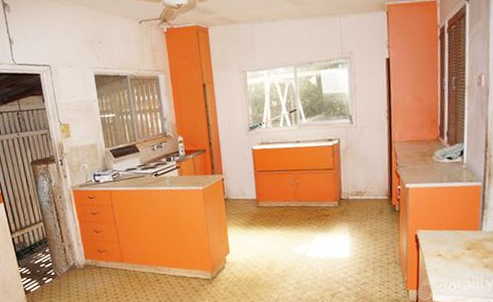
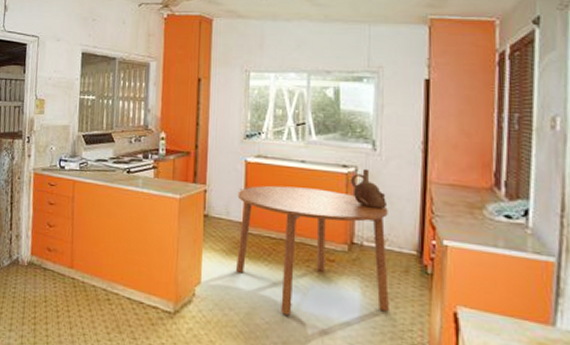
dining table: none [249,161,371,263] -> present [235,185,389,316]
vessel: none [336,139,365,170] -> present [351,168,388,210]

